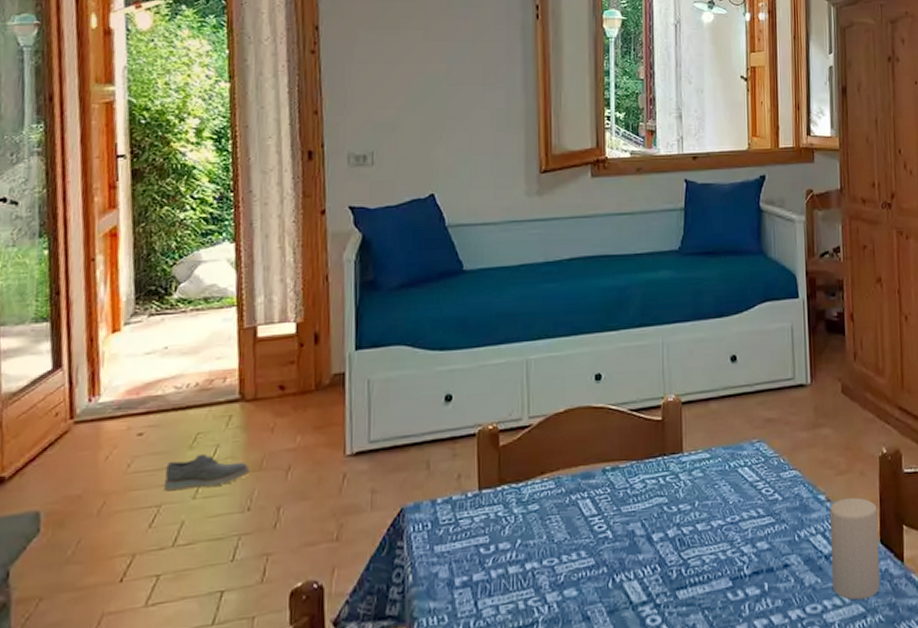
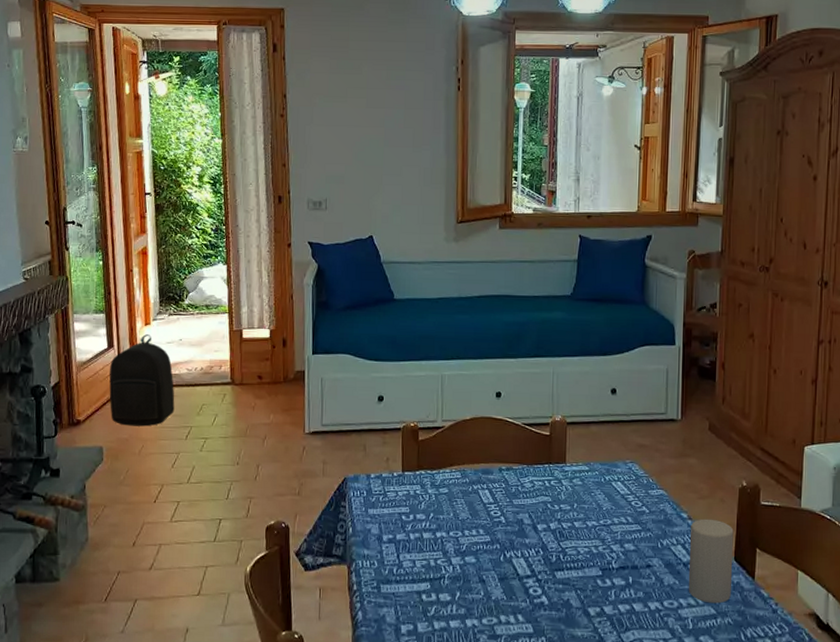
backpack: none [52,345,156,477] -> present [109,334,175,427]
shoe: present [163,453,249,491] -> none [181,419,238,445]

